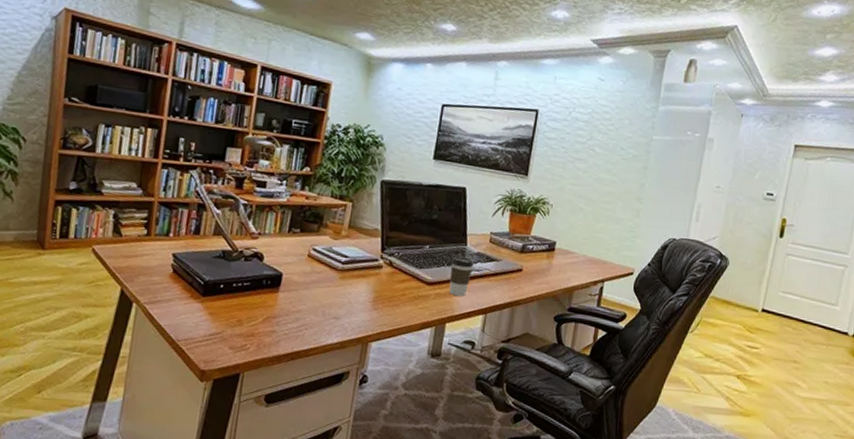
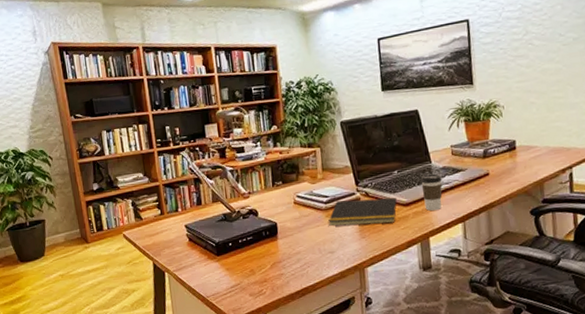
notepad: none [341,263,421,300] -> present [328,197,397,226]

